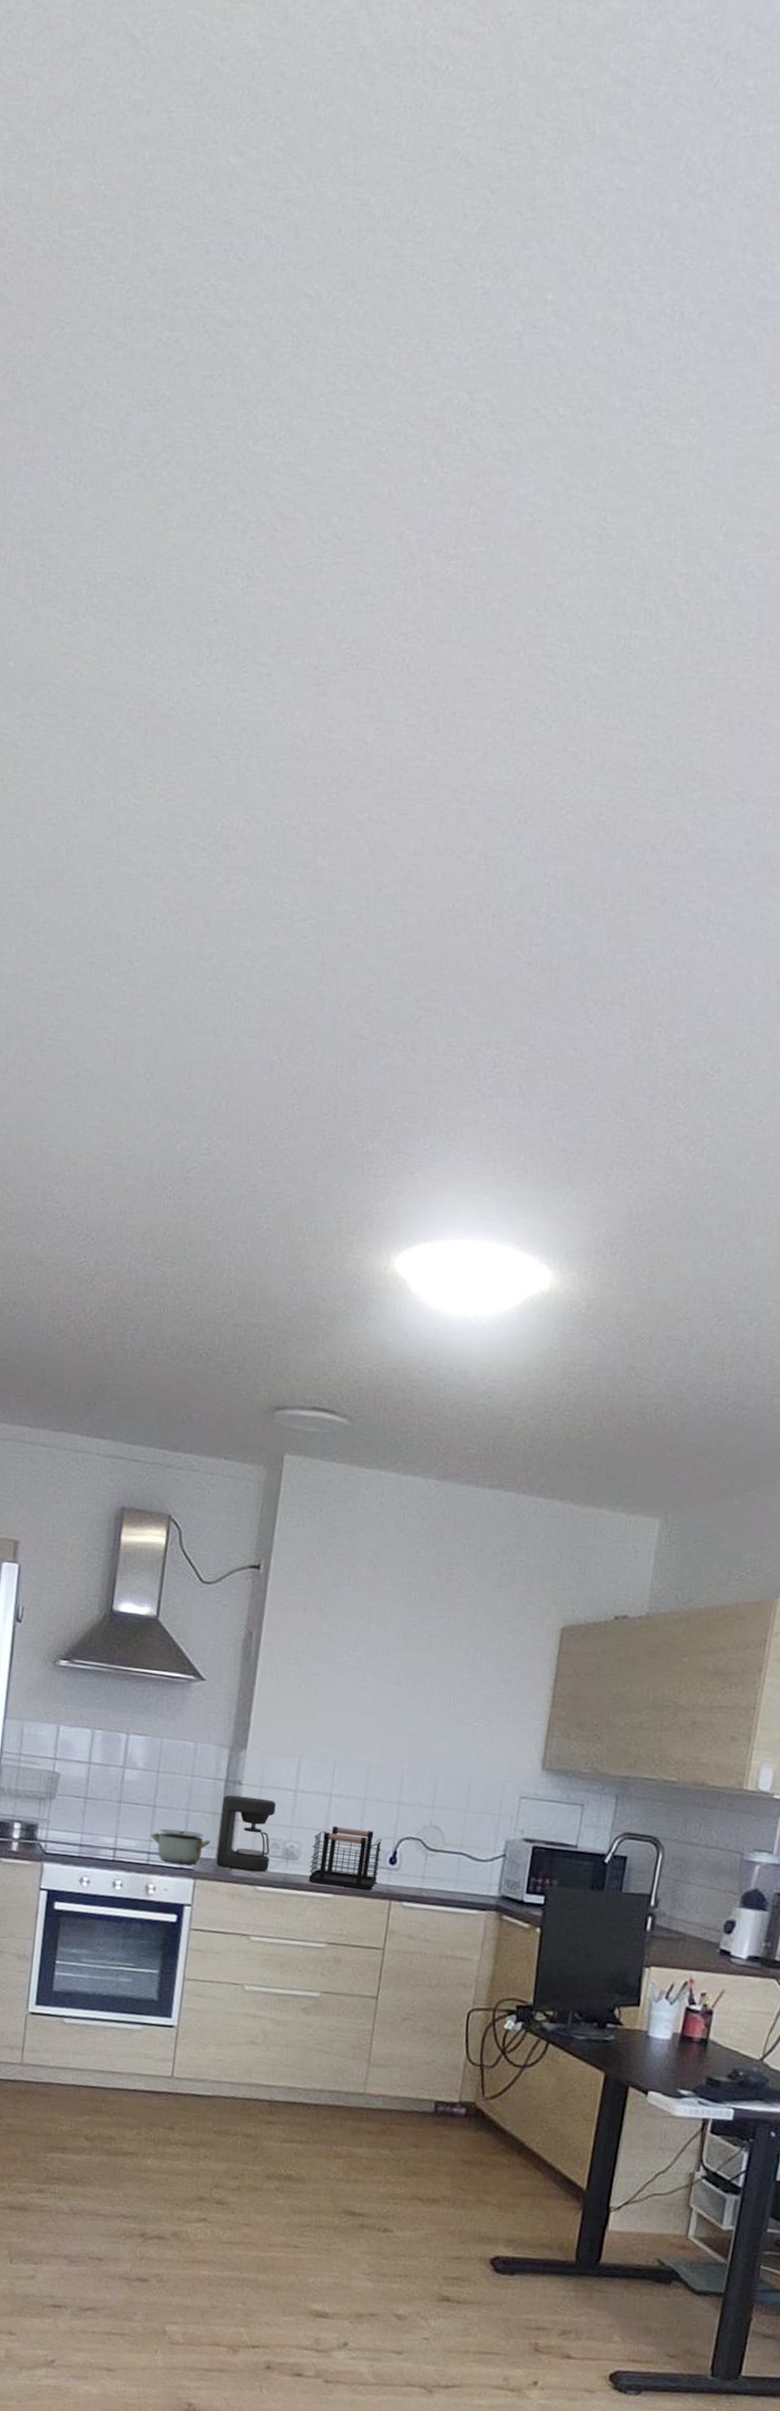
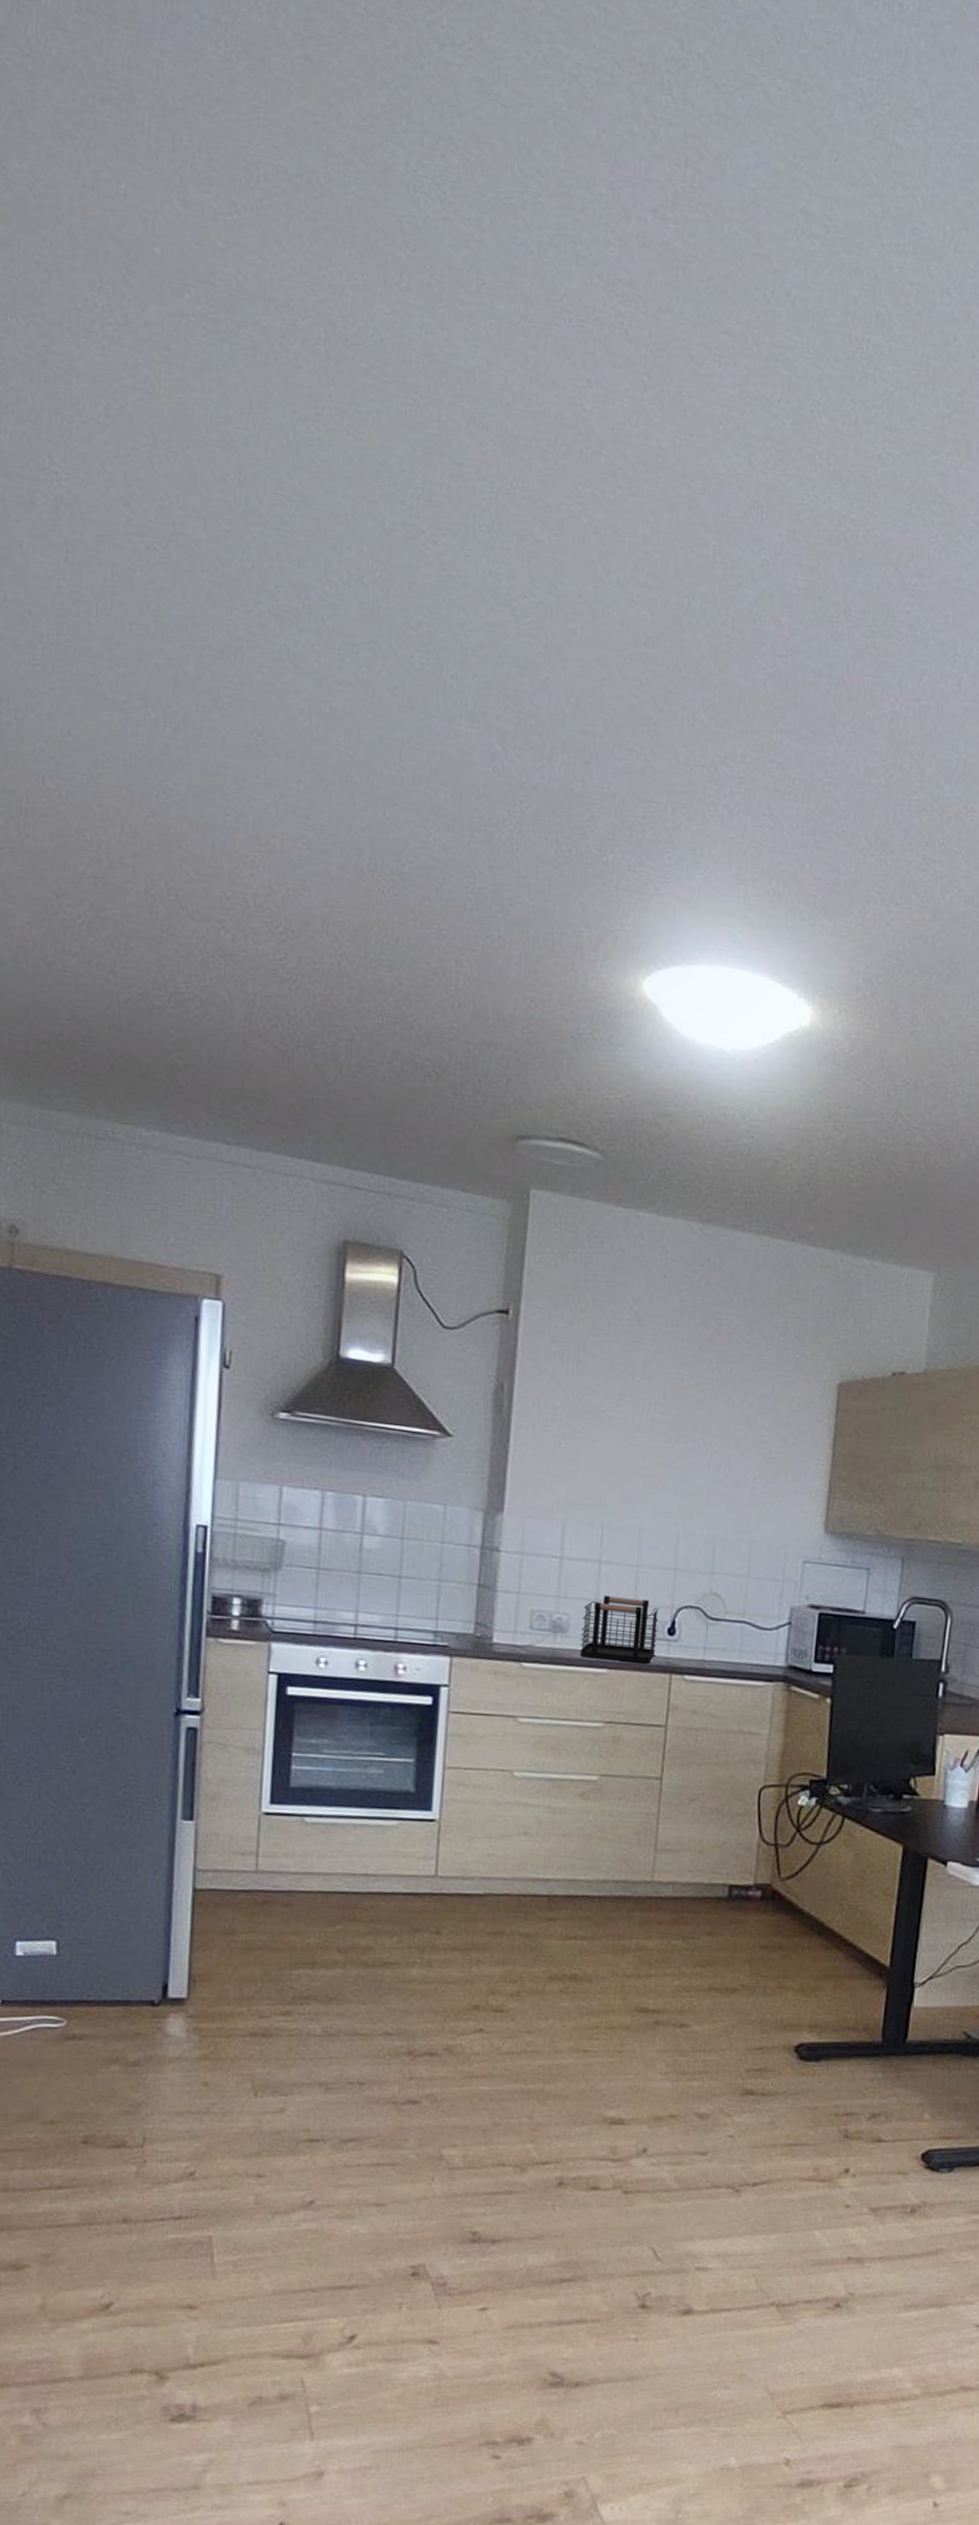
saucepan: present [151,1828,211,1865] -> none [398,1601,468,1641]
coffee maker: present [216,1795,276,1872] -> none [474,1563,540,1647]

